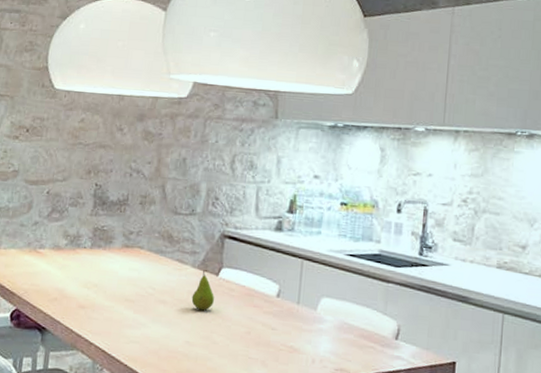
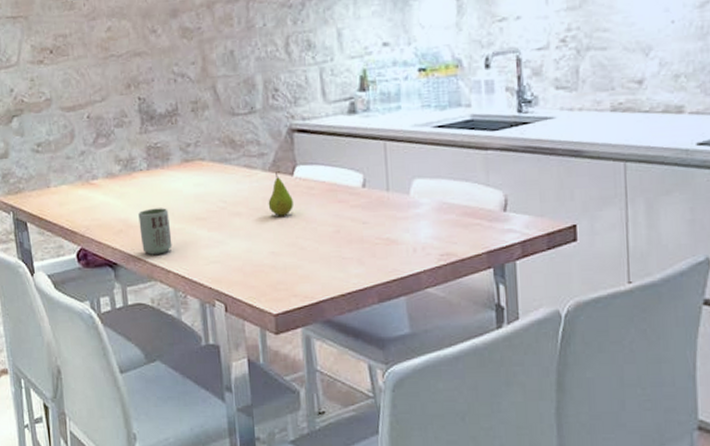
cup: none [71,283,102,327] -> present [138,208,172,255]

